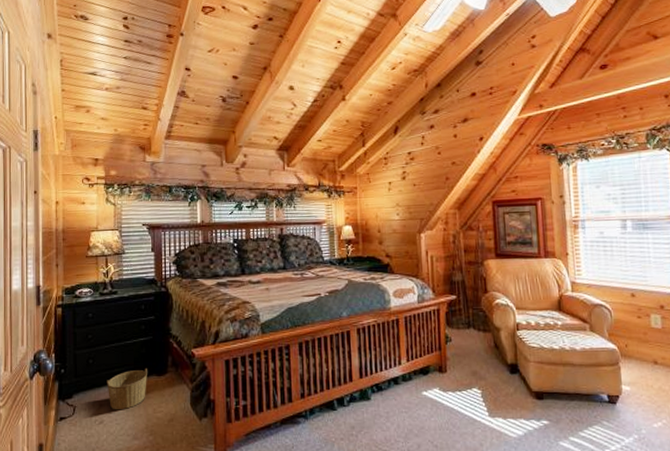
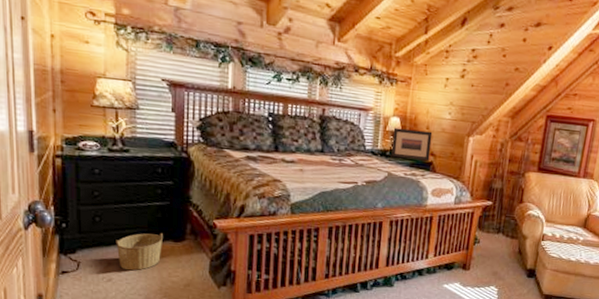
picture frame: none [347,234,386,265] -> present [390,127,433,161]

